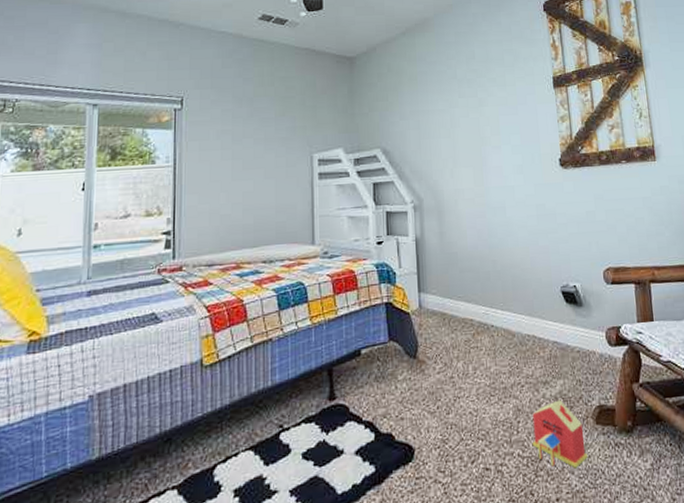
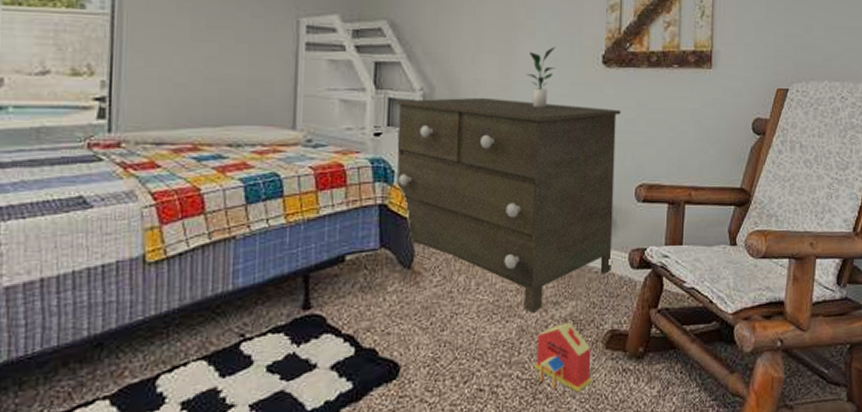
dresser: none [392,203,592,393] -> present [395,97,621,313]
potted plant: none [496,156,521,209] -> present [526,47,556,108]

